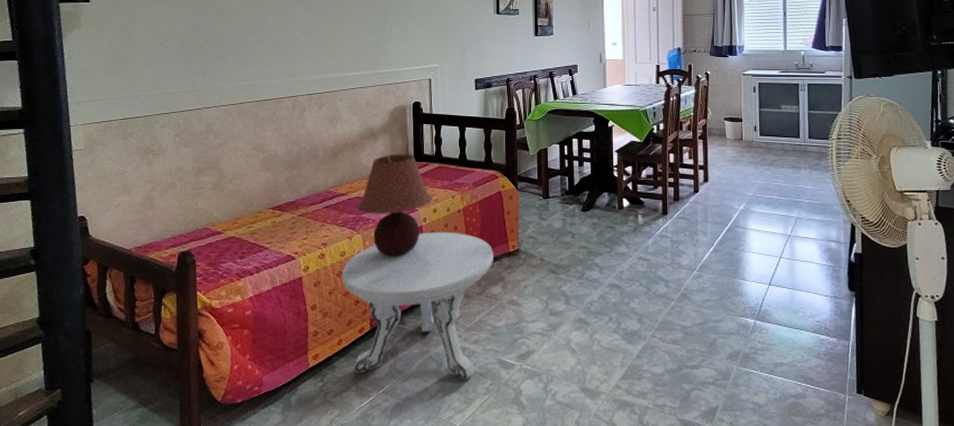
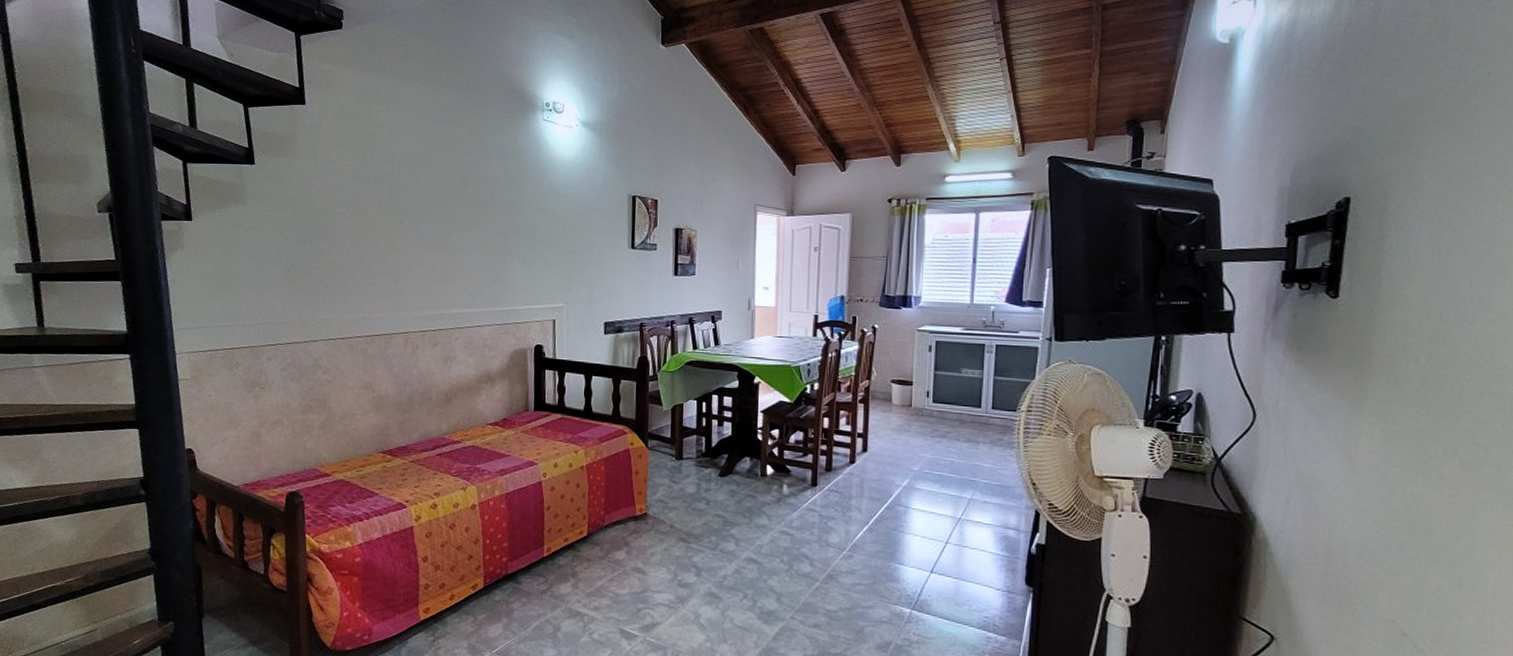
side table: present [342,232,494,380] -> none [455,488,619,647]
table lamp: present [356,154,433,257] -> none [471,401,554,512]

